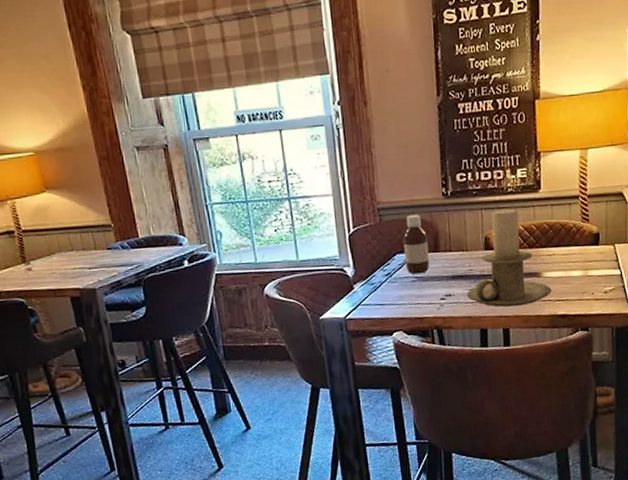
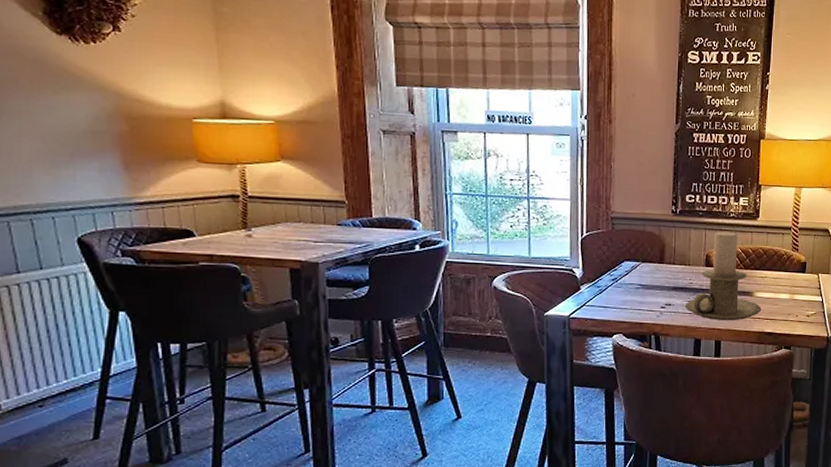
bottle: present [403,214,430,274] -> none [631,226,655,282]

